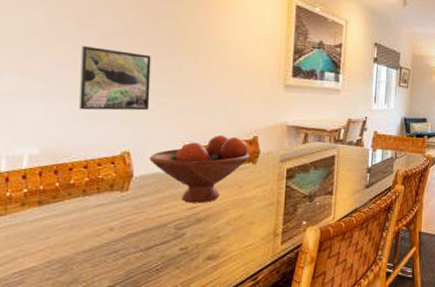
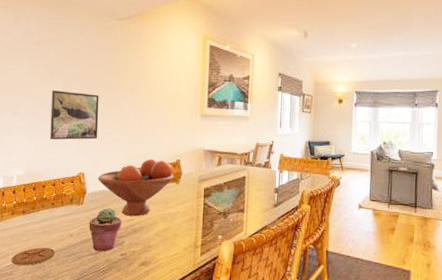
coaster: none [22,246,88,271] -> present [11,247,55,266]
potted succulent: none [136,193,183,247] -> present [89,207,122,252]

